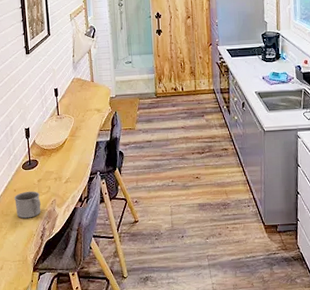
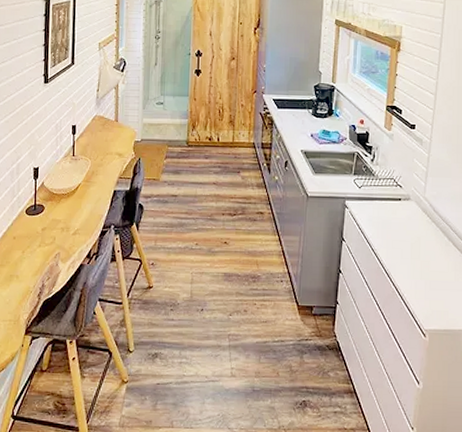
mug: present [14,191,41,219] -> none [12,240,43,272]

